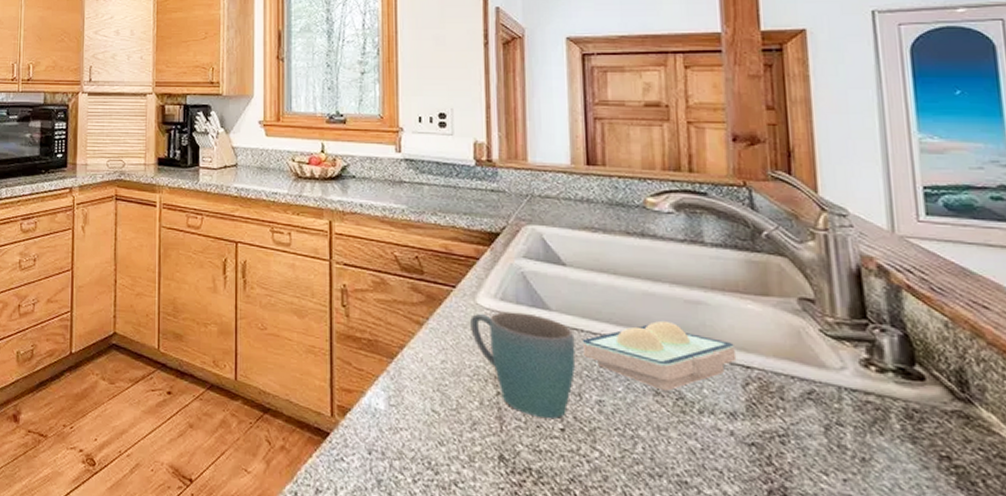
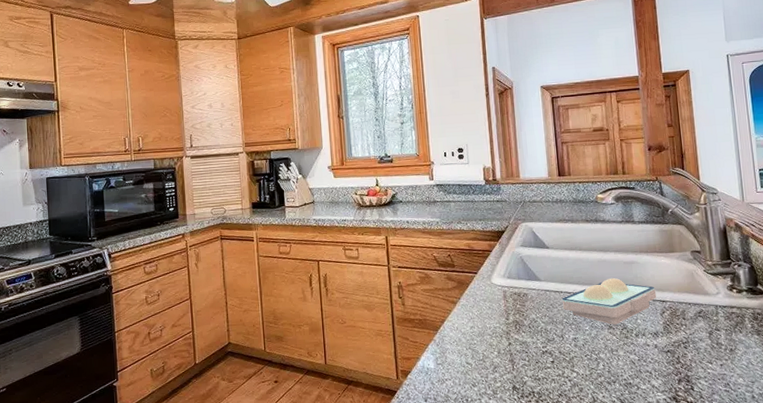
mug: present [470,311,576,418] -> none [488,285,559,356]

